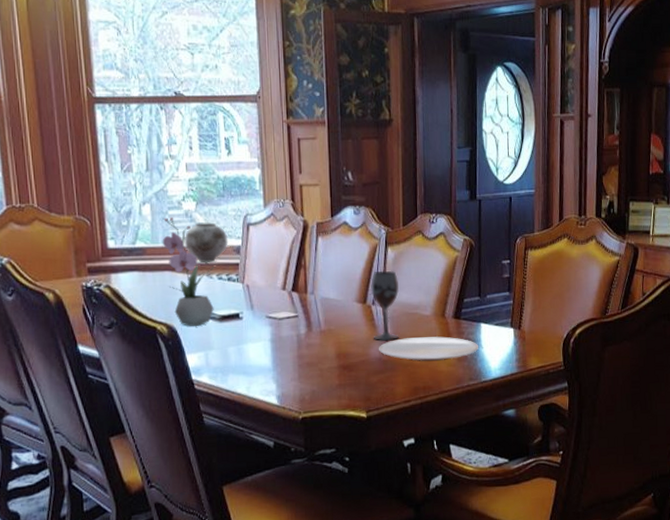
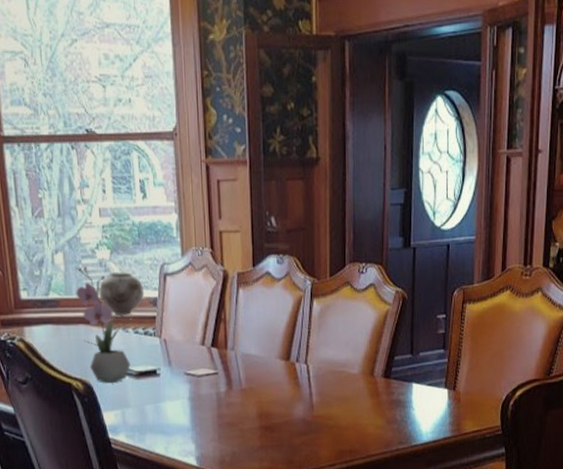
wine glass: present [371,270,399,340] -> none [295,325,324,400]
plate: present [378,336,479,362] -> none [302,397,410,424]

